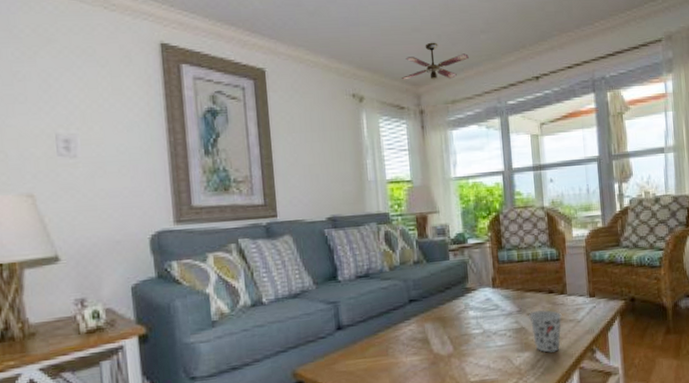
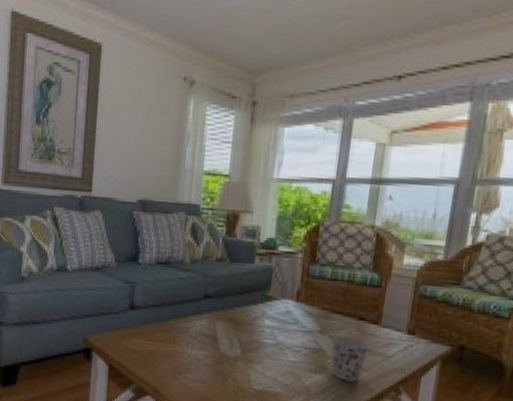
ceiling fan: present [401,42,469,80] -> none [238,26,321,70]

